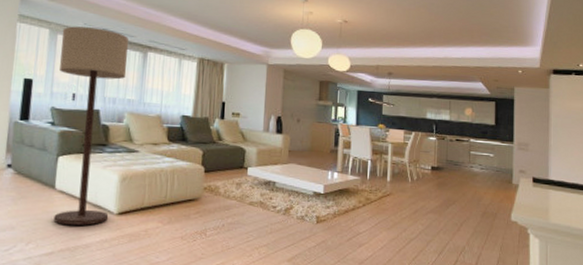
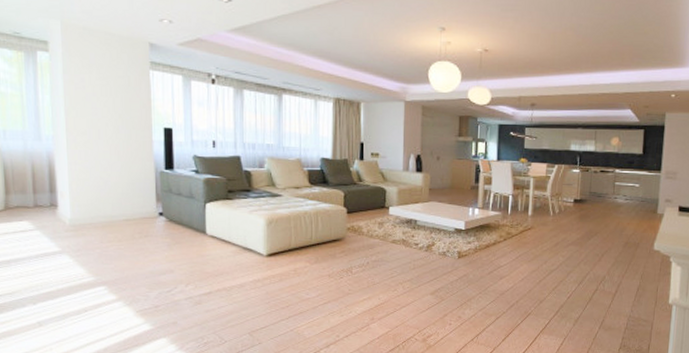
floor lamp: present [53,26,128,225] -> none [195,71,263,267]

